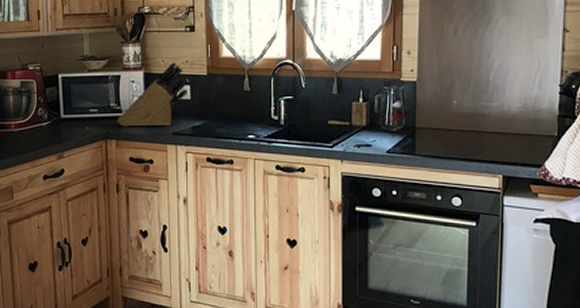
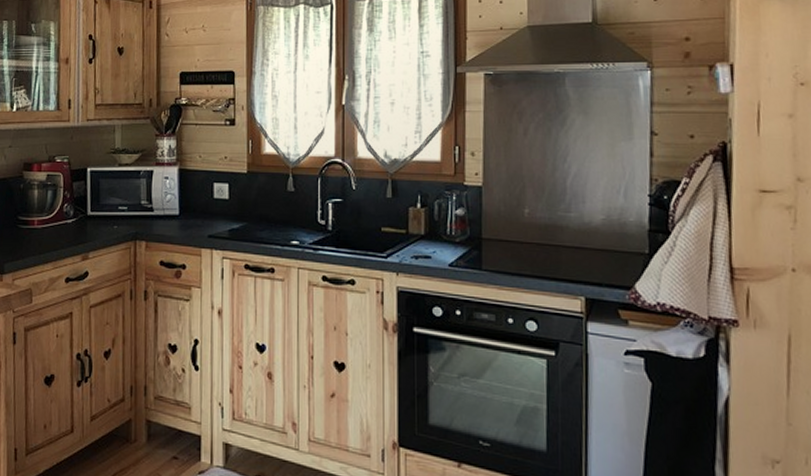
knife block: present [117,61,190,127] -> none [148,156,228,229]

